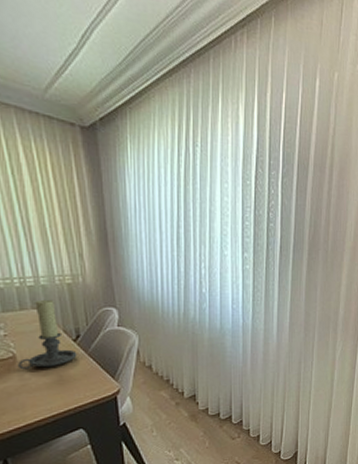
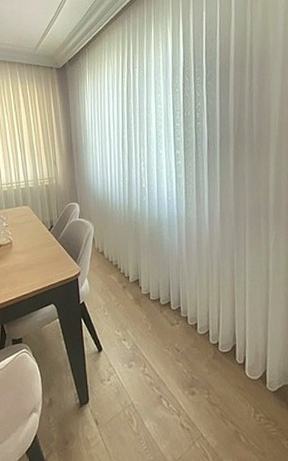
candle holder: present [18,299,77,370] -> none [13,198,51,253]

